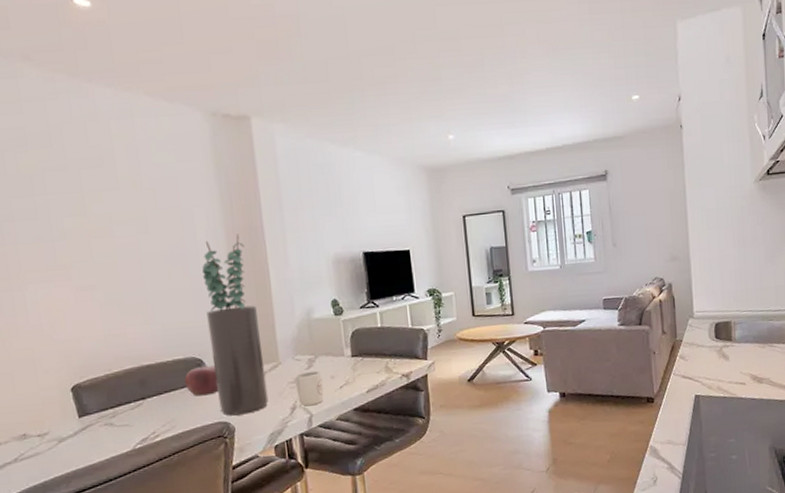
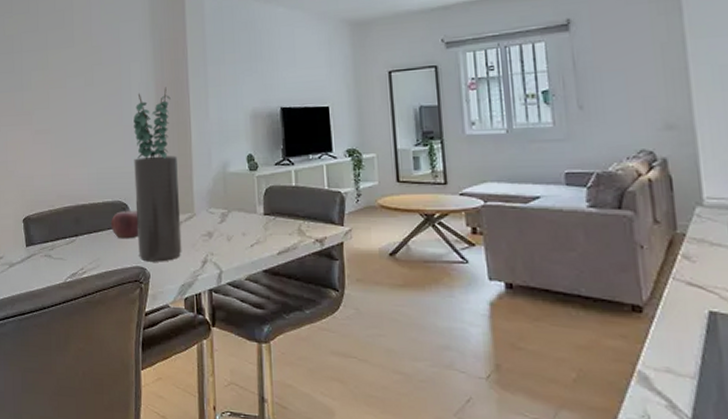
mug: present [295,370,324,407] -> none [208,225,235,262]

